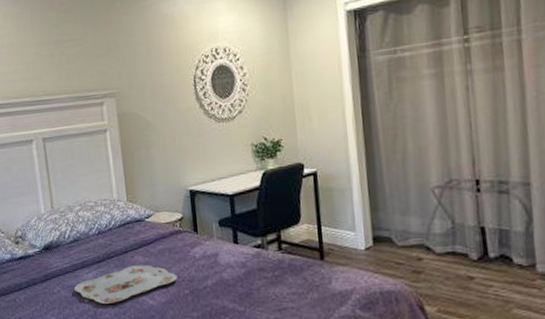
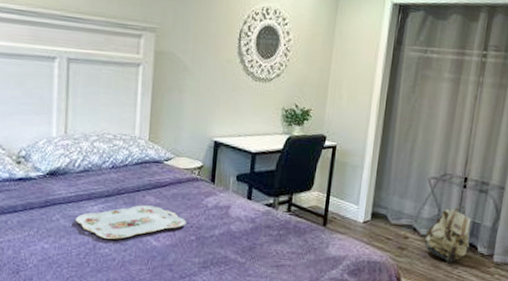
backpack: none [439,213,503,281] -> present [422,206,472,263]

